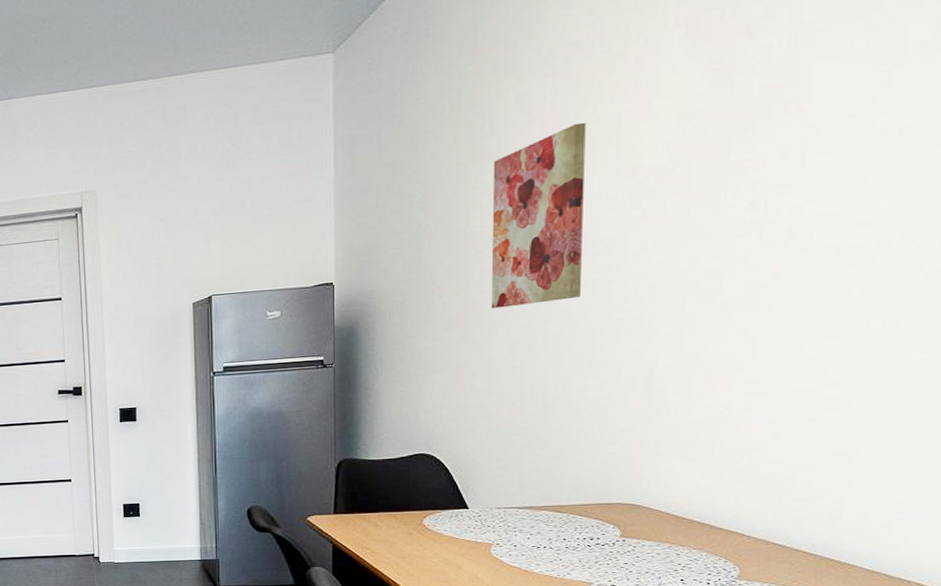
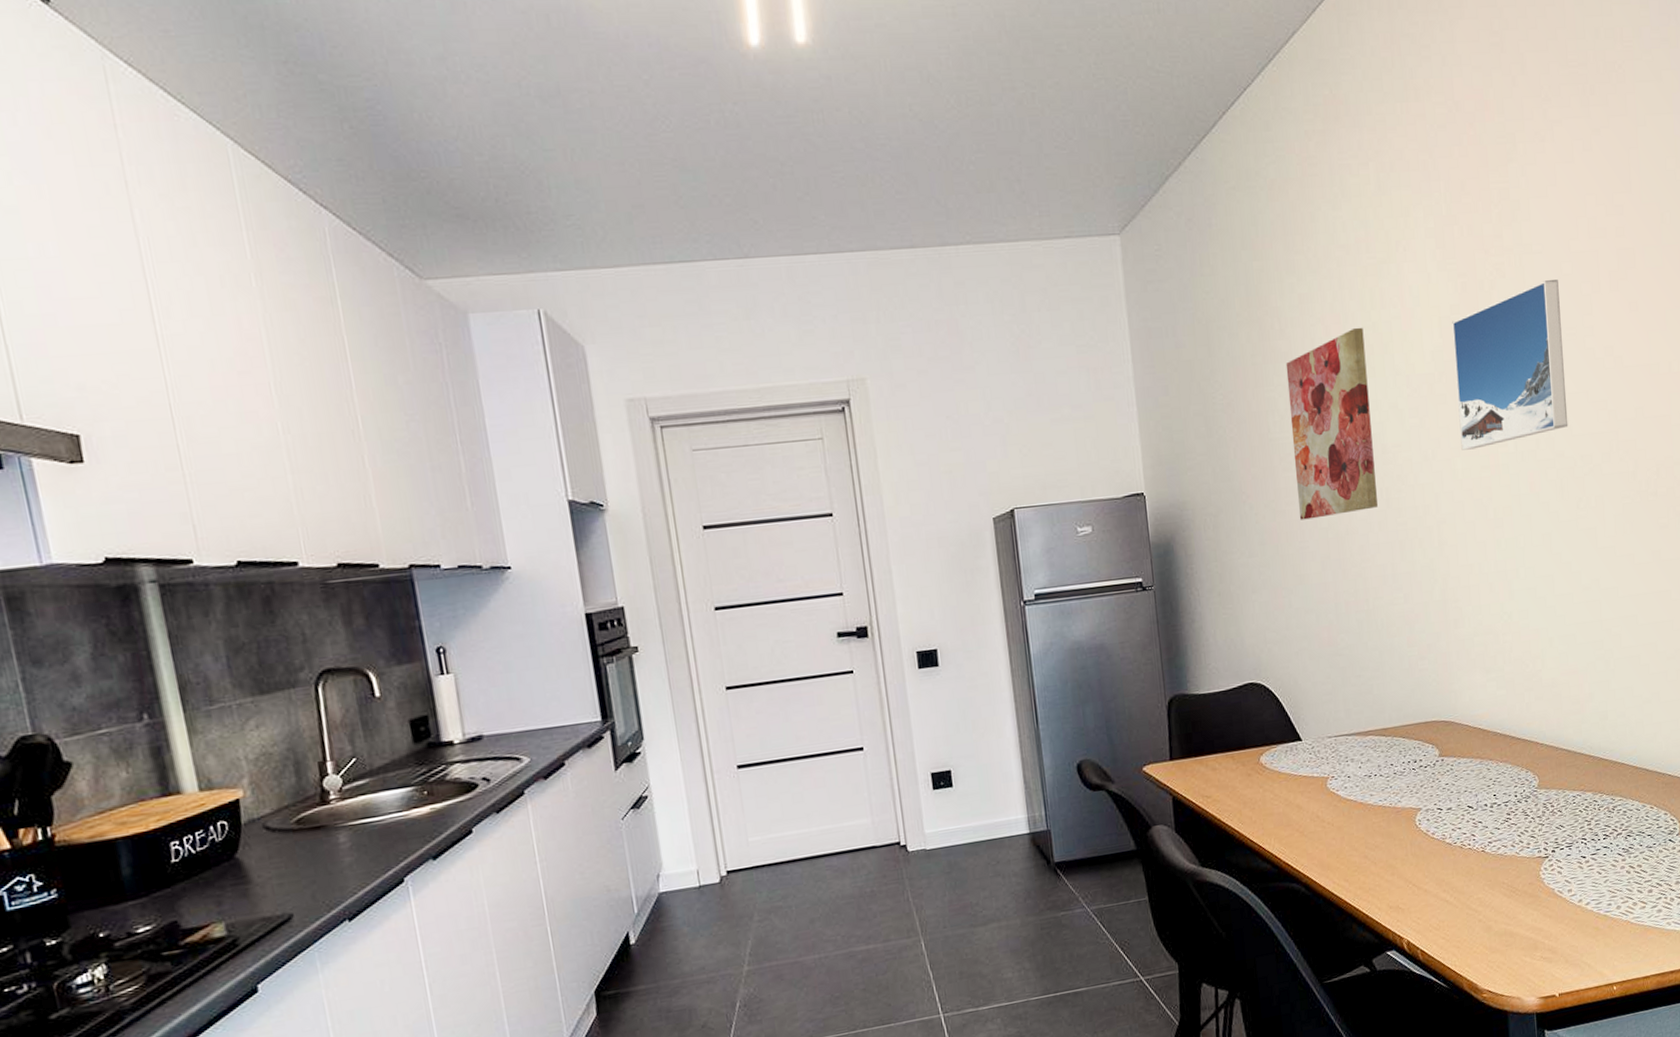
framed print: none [690,57,846,241] -> present [1452,280,1568,450]

